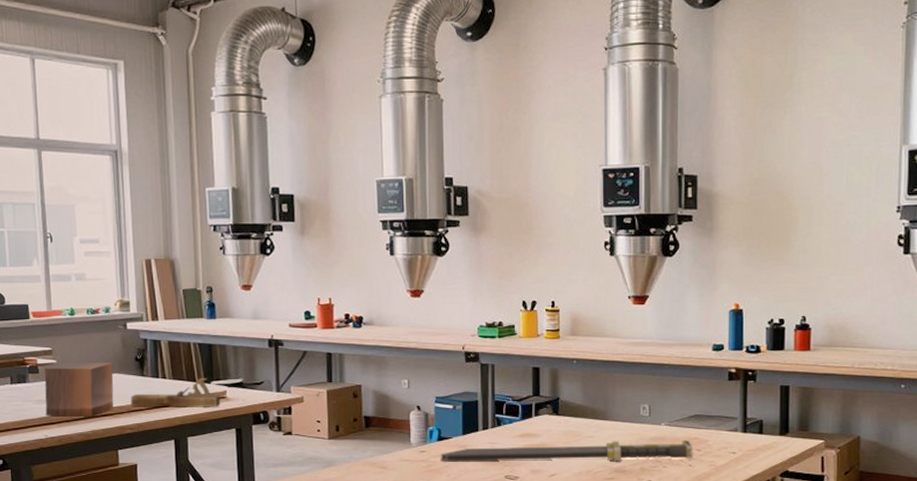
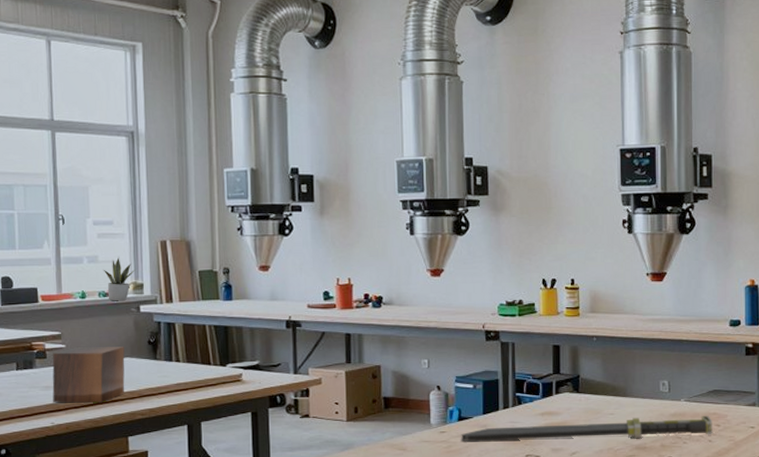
potted plant: none [90,275,123,319] -> present [103,257,137,302]
hand plane: present [130,378,221,407] -> none [142,361,236,392]

